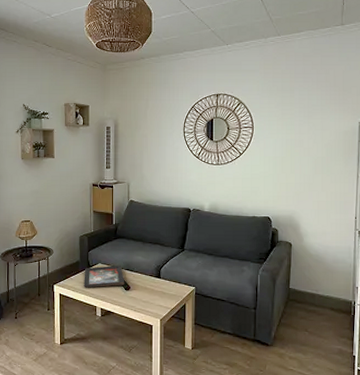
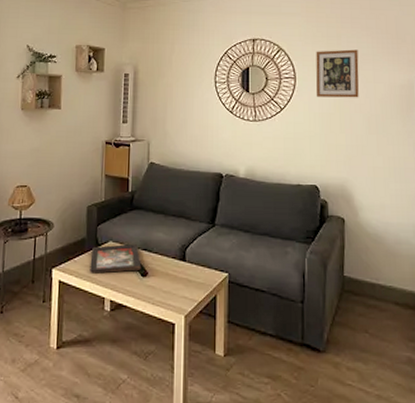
picture frame: none [270,101,309,143] -> present [316,49,359,98]

